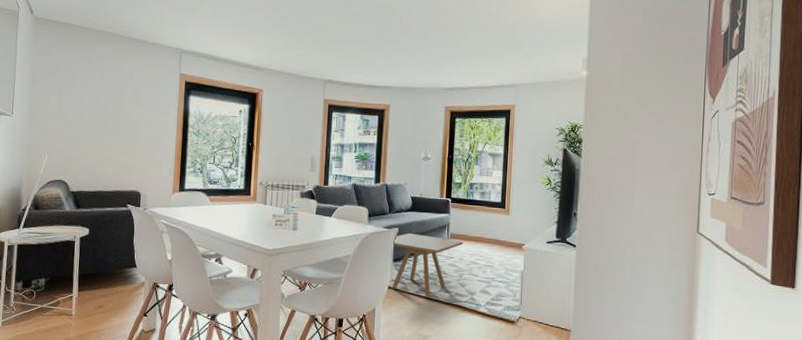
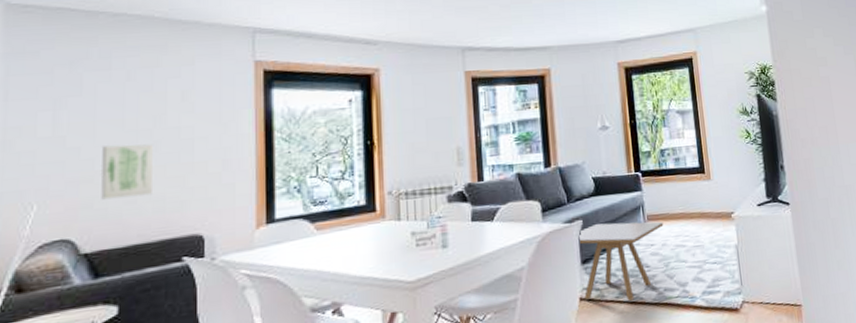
wall art: none [83,122,114,160] -> present [101,144,154,200]

